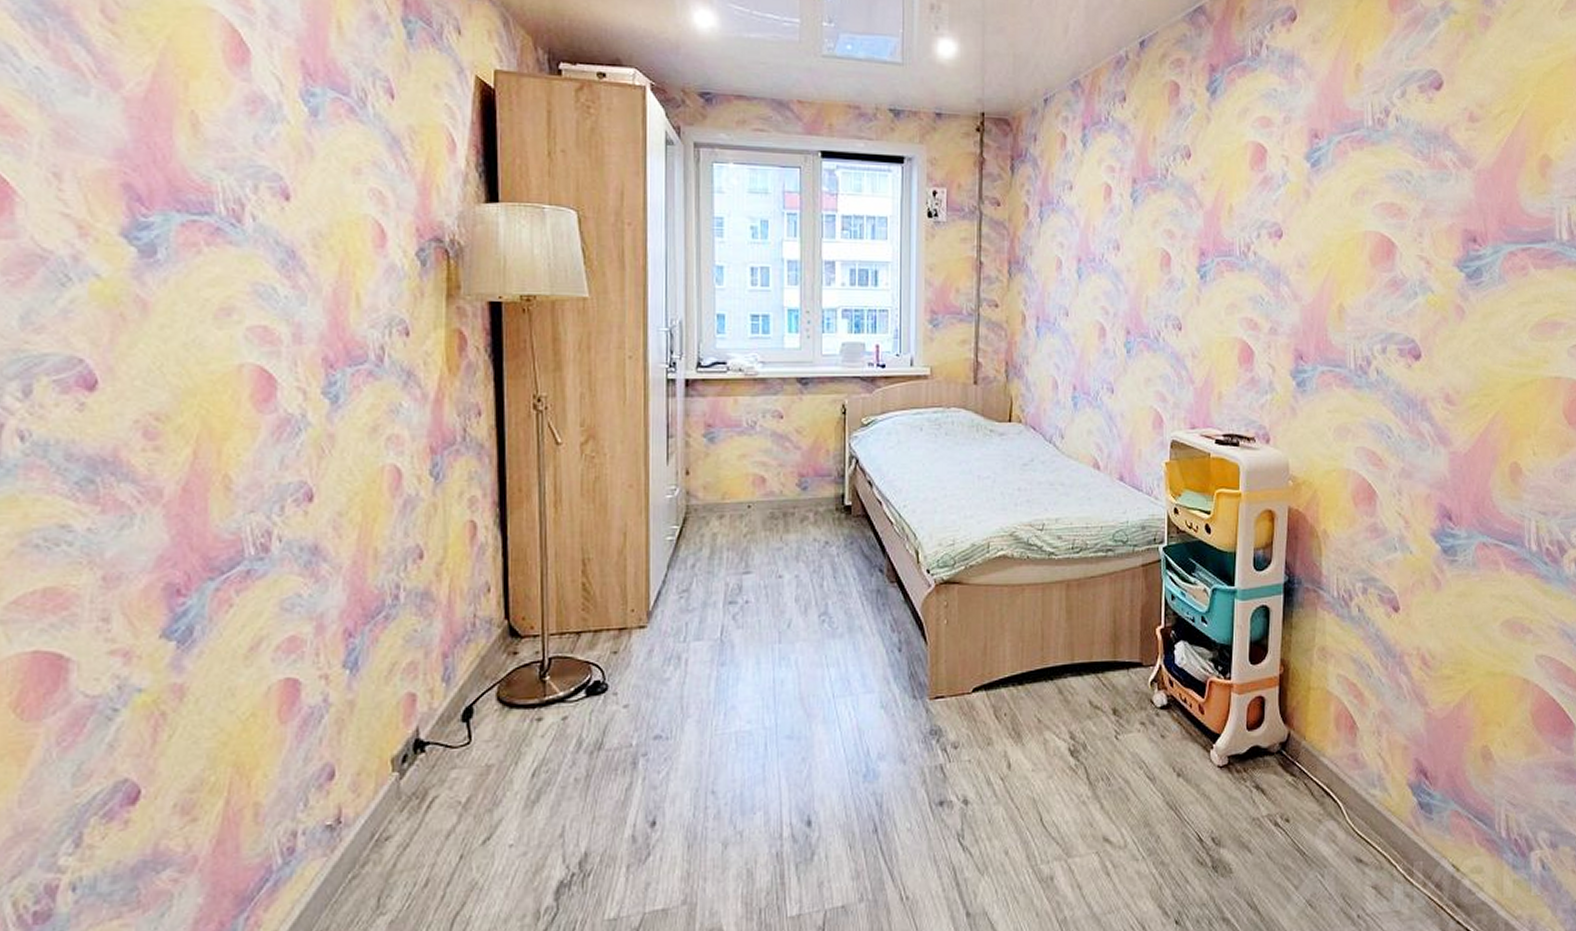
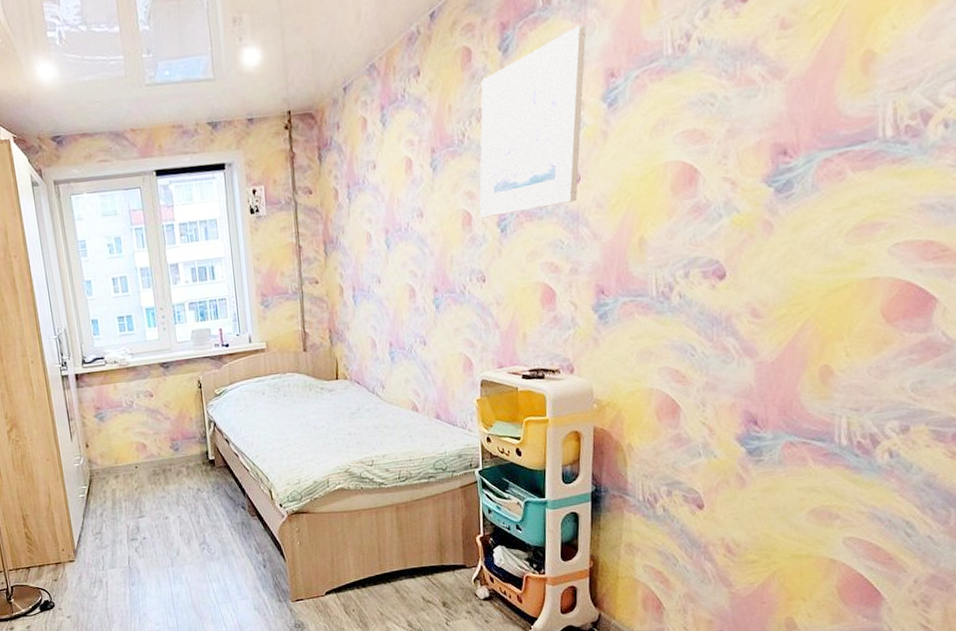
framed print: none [1179,82,1293,261] -> present [479,25,586,219]

